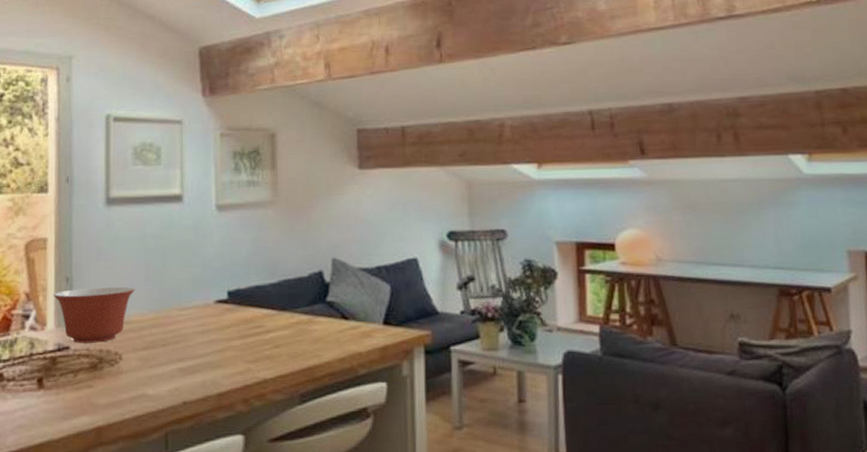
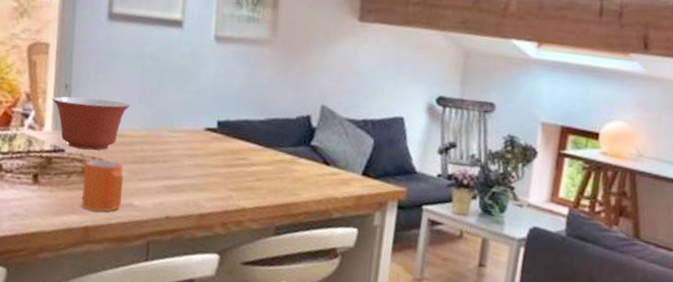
mug: none [91,350,135,409] -> present [82,160,125,212]

